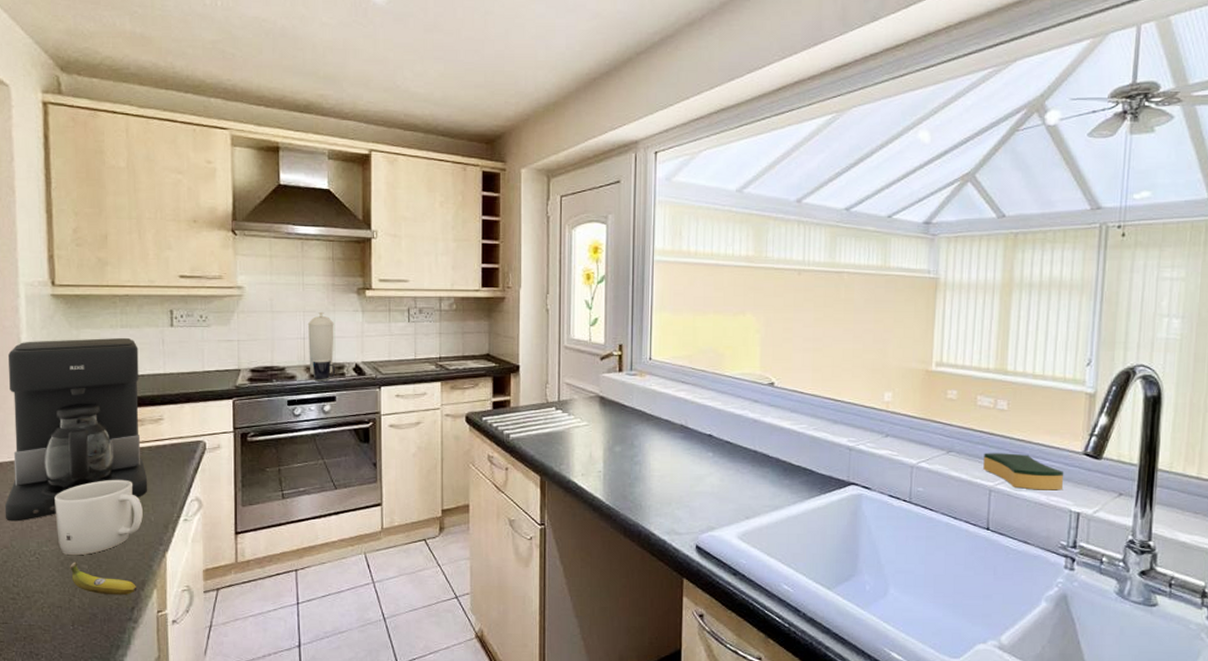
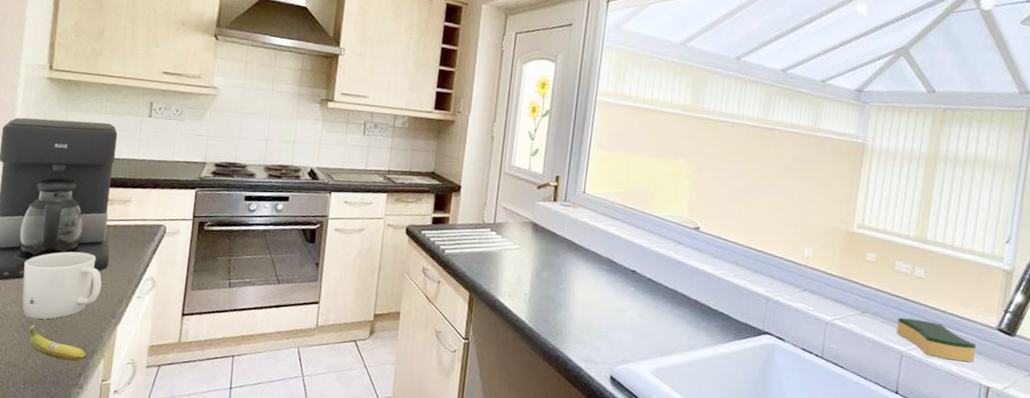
canister: present [307,311,334,375] -> none [269,117,296,175]
mug: present [312,359,336,382] -> none [271,161,293,182]

